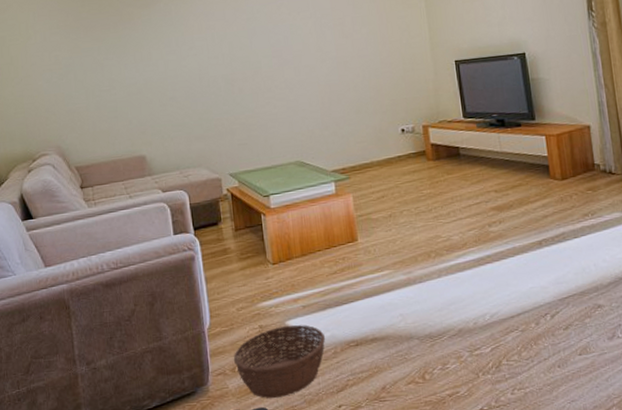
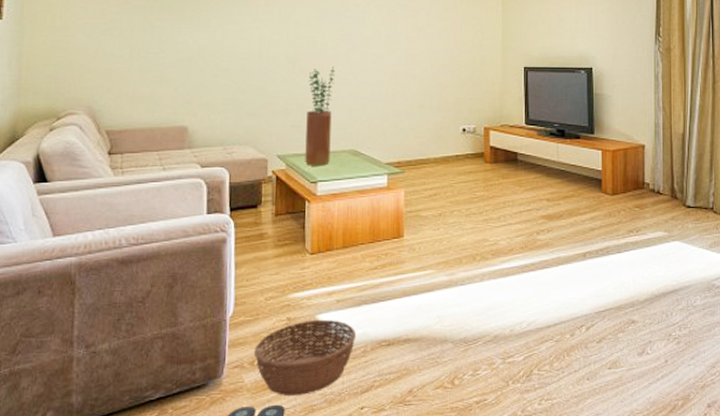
vase: none [248,83,279,181] -> present [305,66,335,166]

